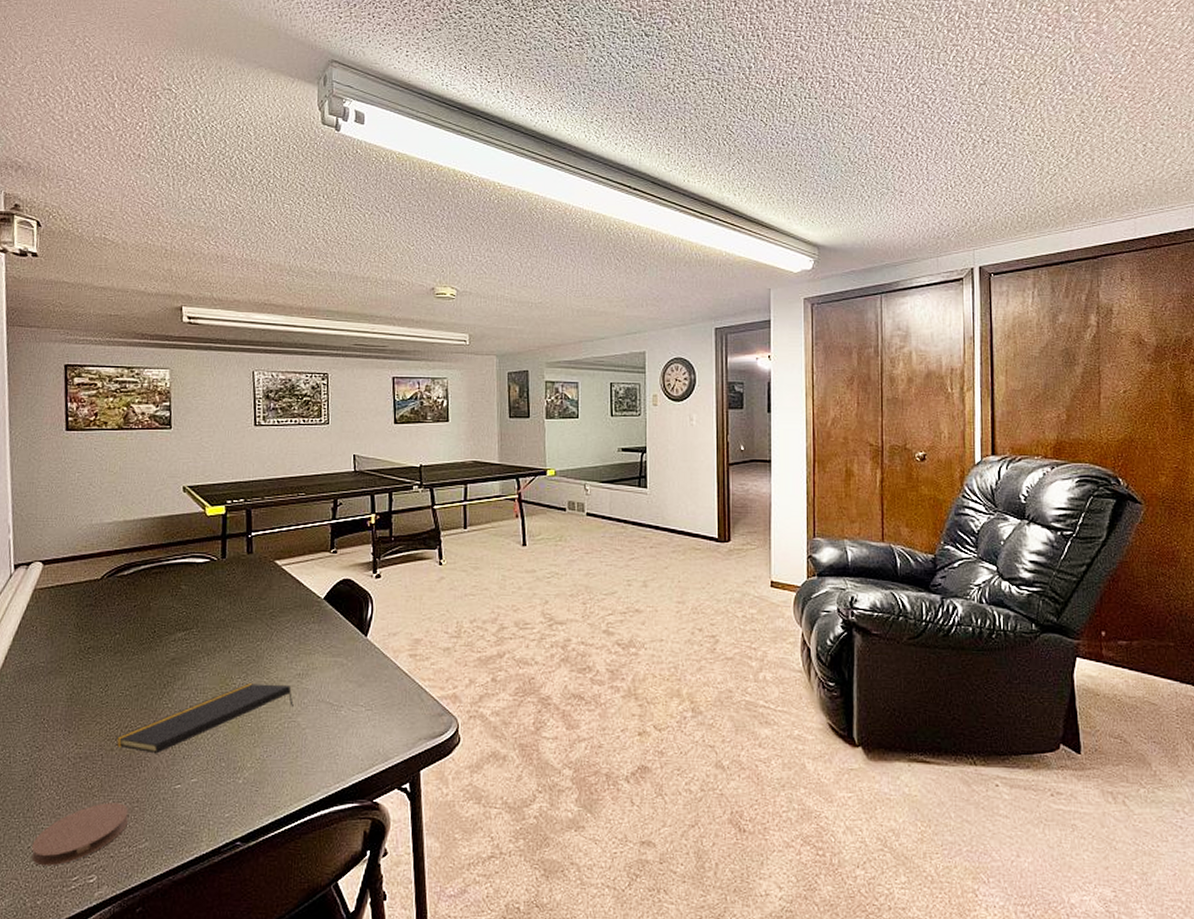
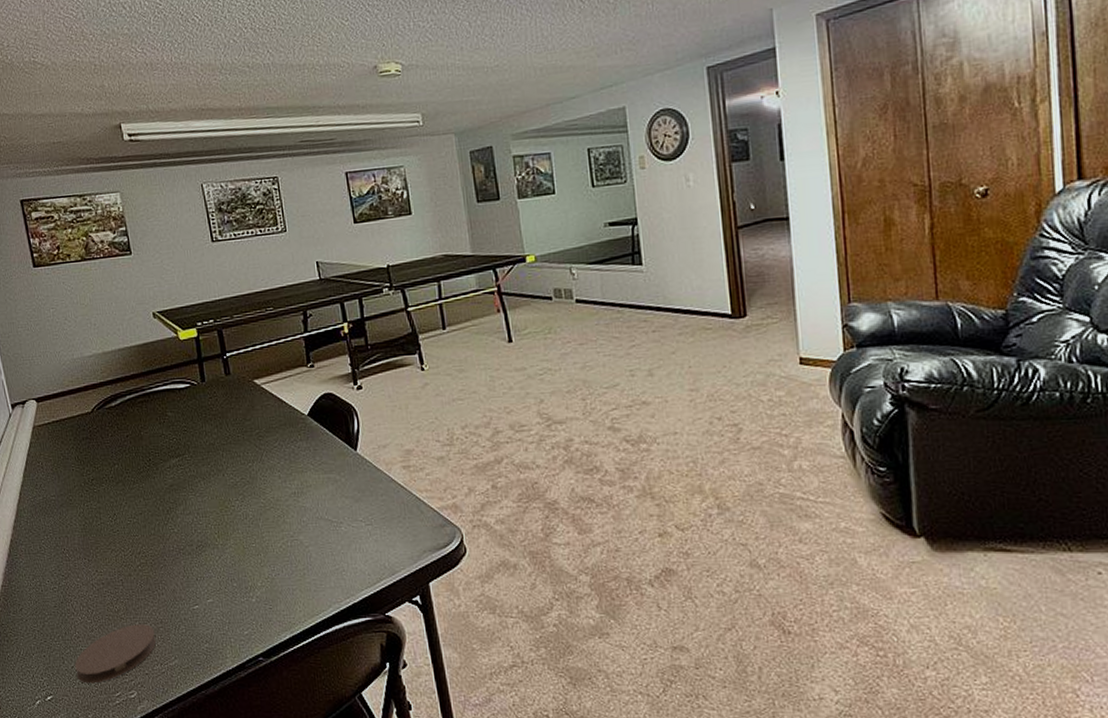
notepad: present [115,683,294,754] -> none [131,504,294,577]

